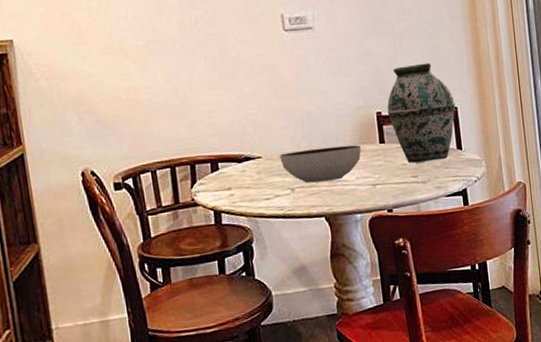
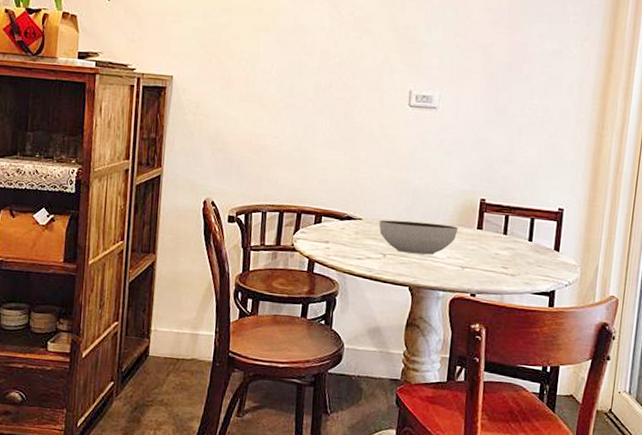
vase: present [387,62,456,163] -> none [491,159,563,258]

